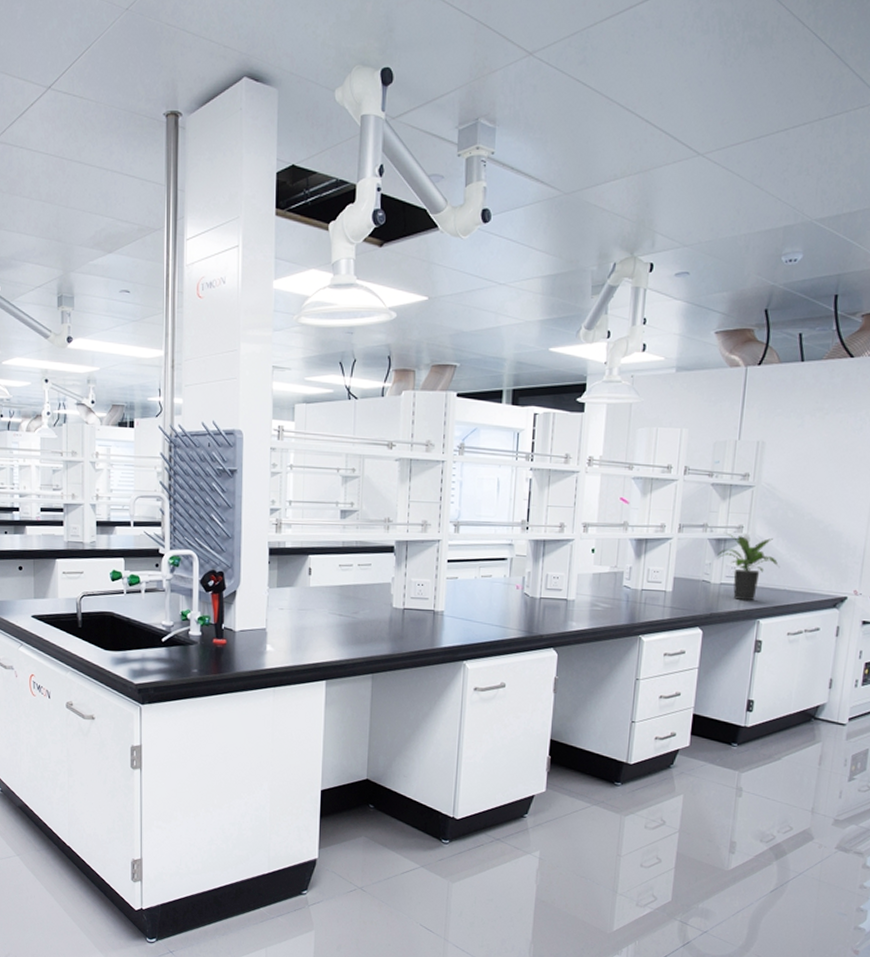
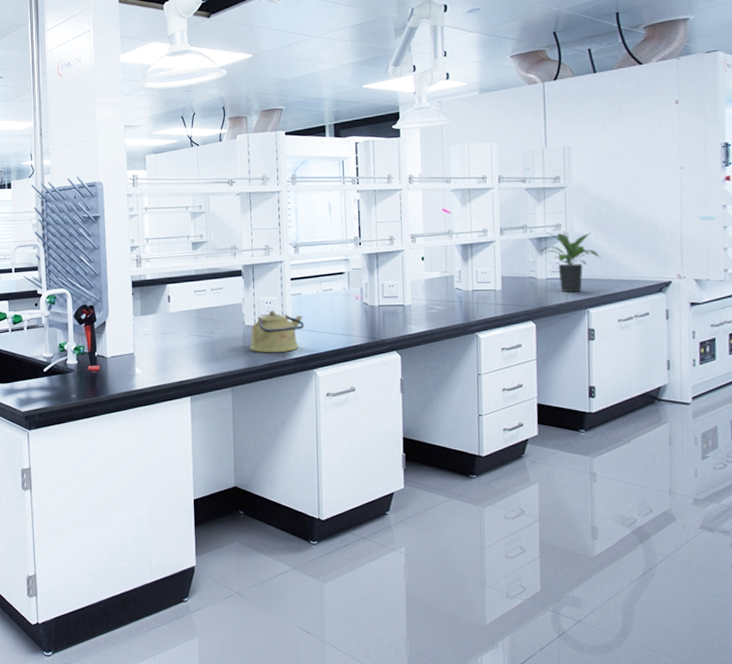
kettle: none [396,592,458,641] -> present [250,309,305,353]

